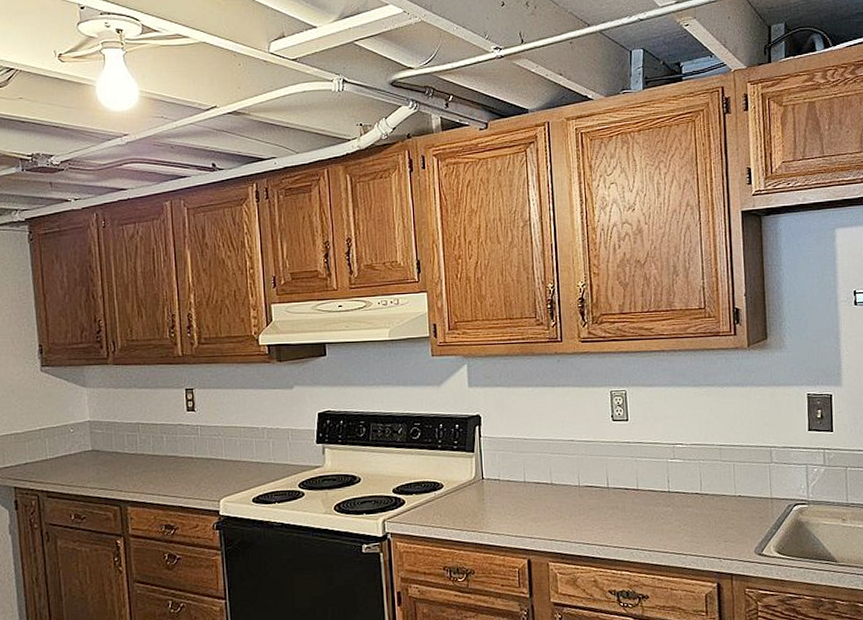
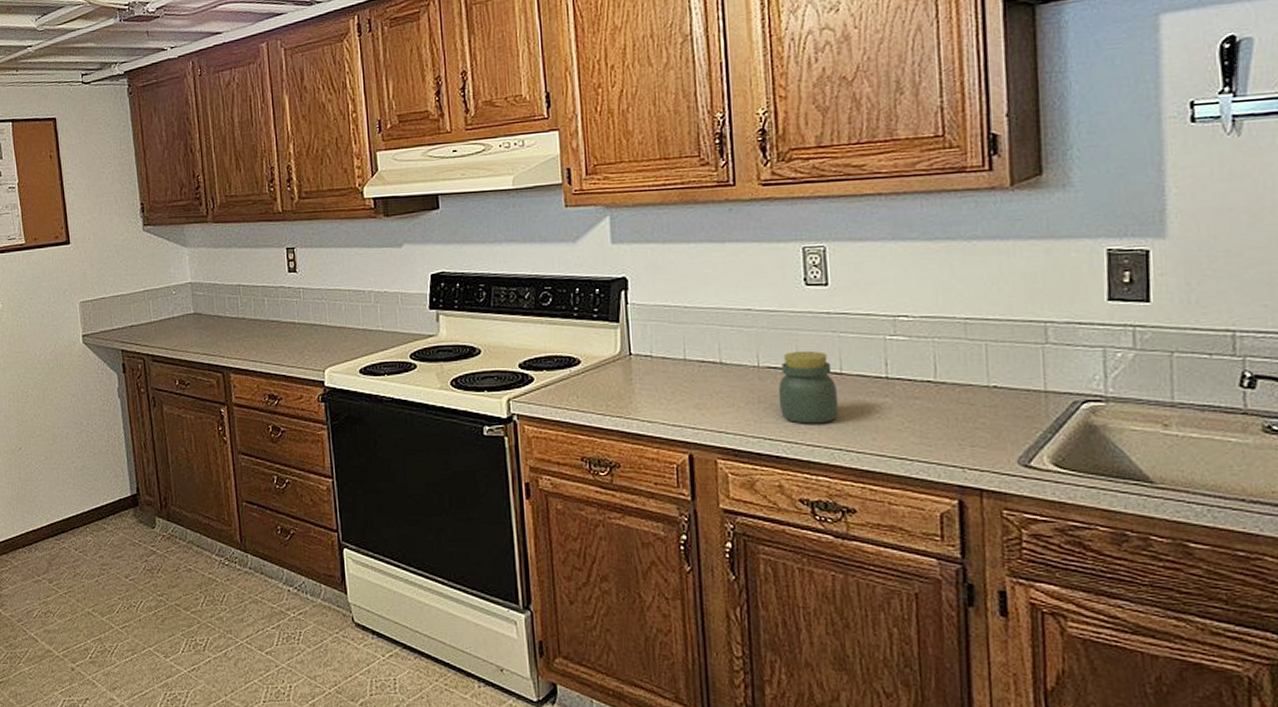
jar: none [593,472,636,531] -> present [778,350,839,424]

